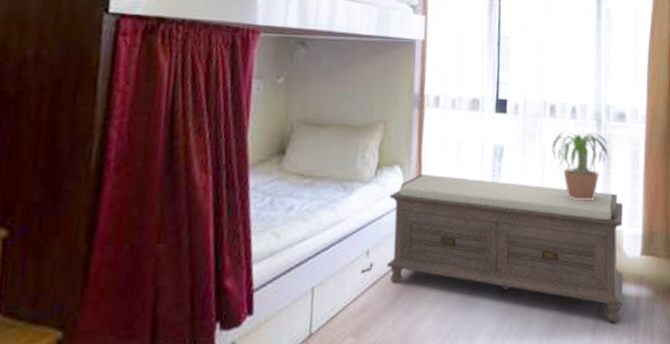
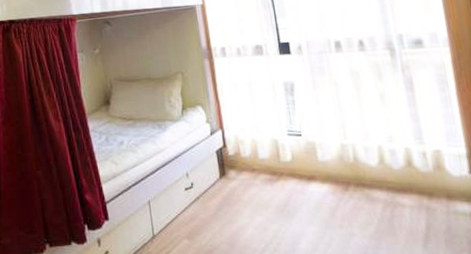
bench: present [387,173,623,322] -> none [196,110,456,237]
potted plant: present [551,130,613,201] -> none [343,61,417,125]

